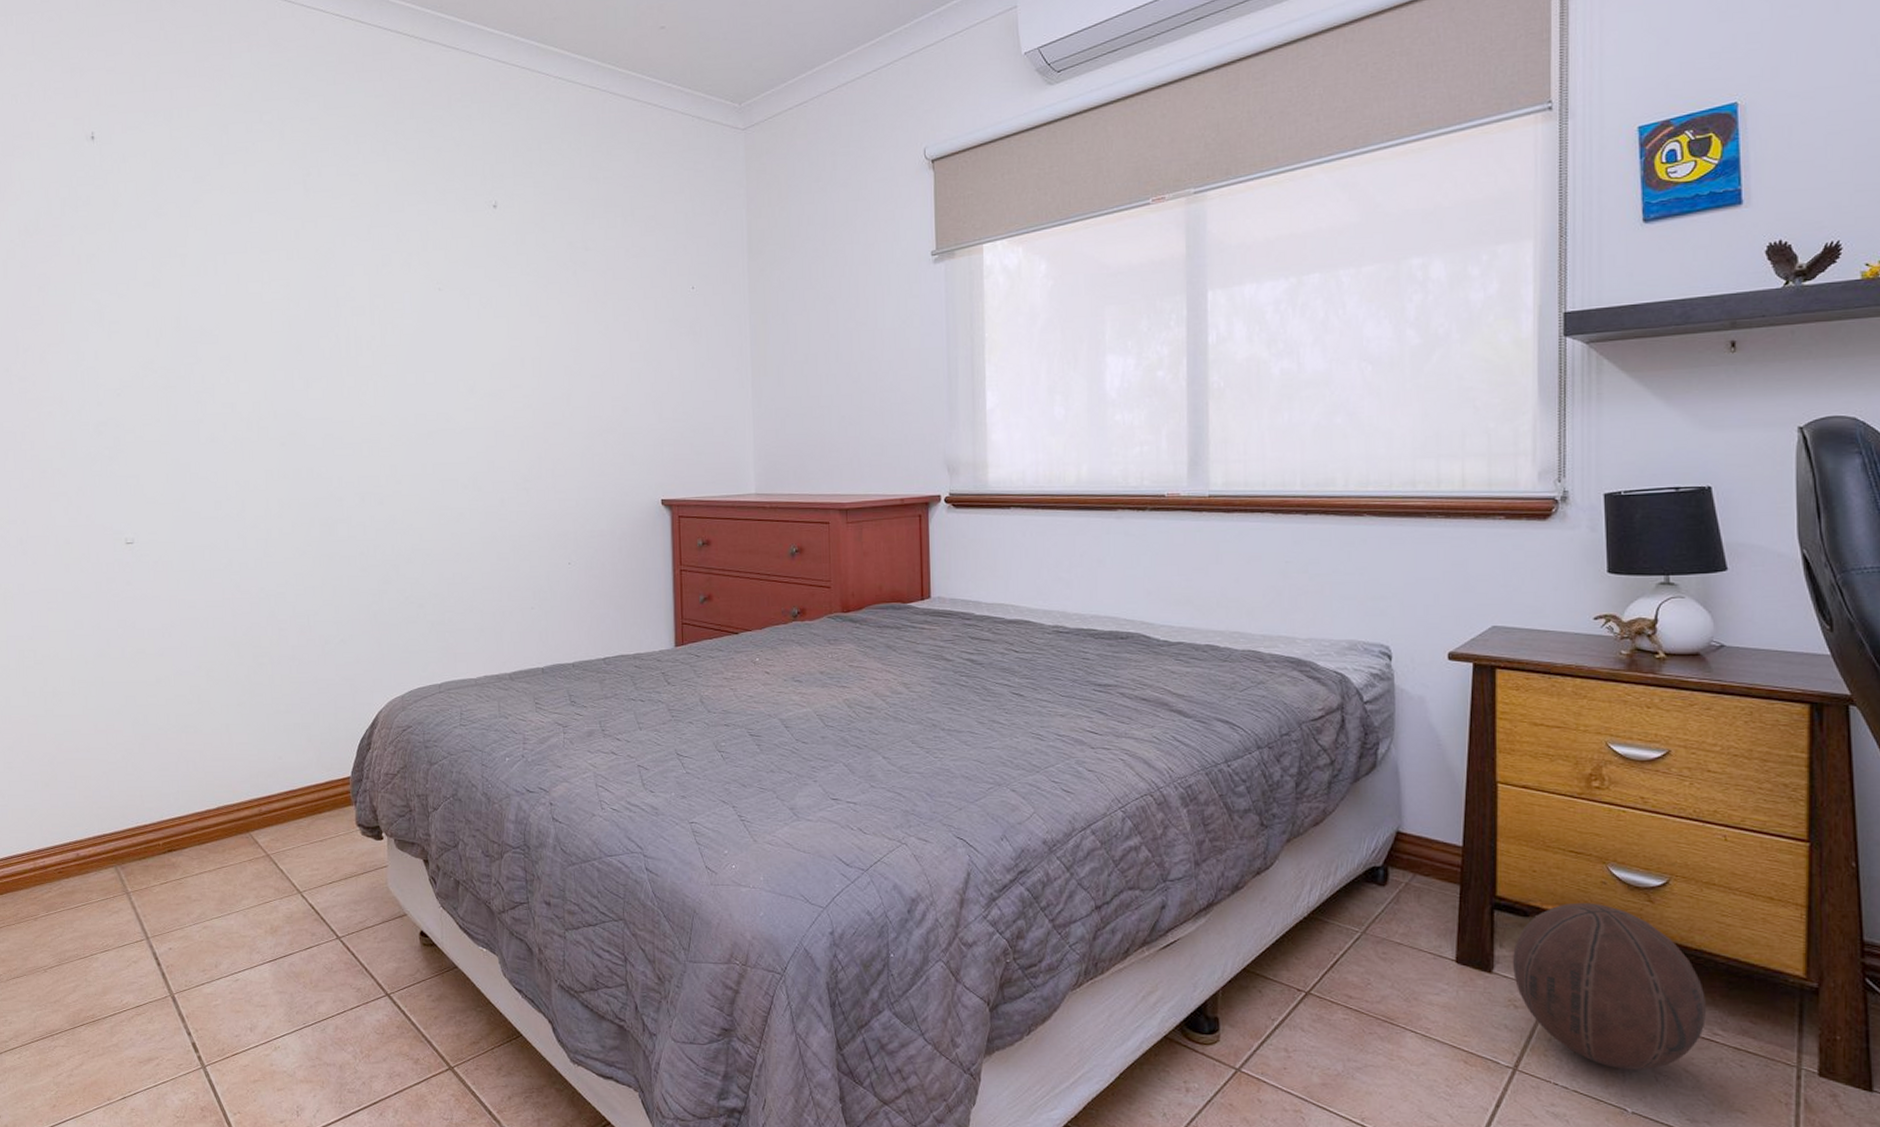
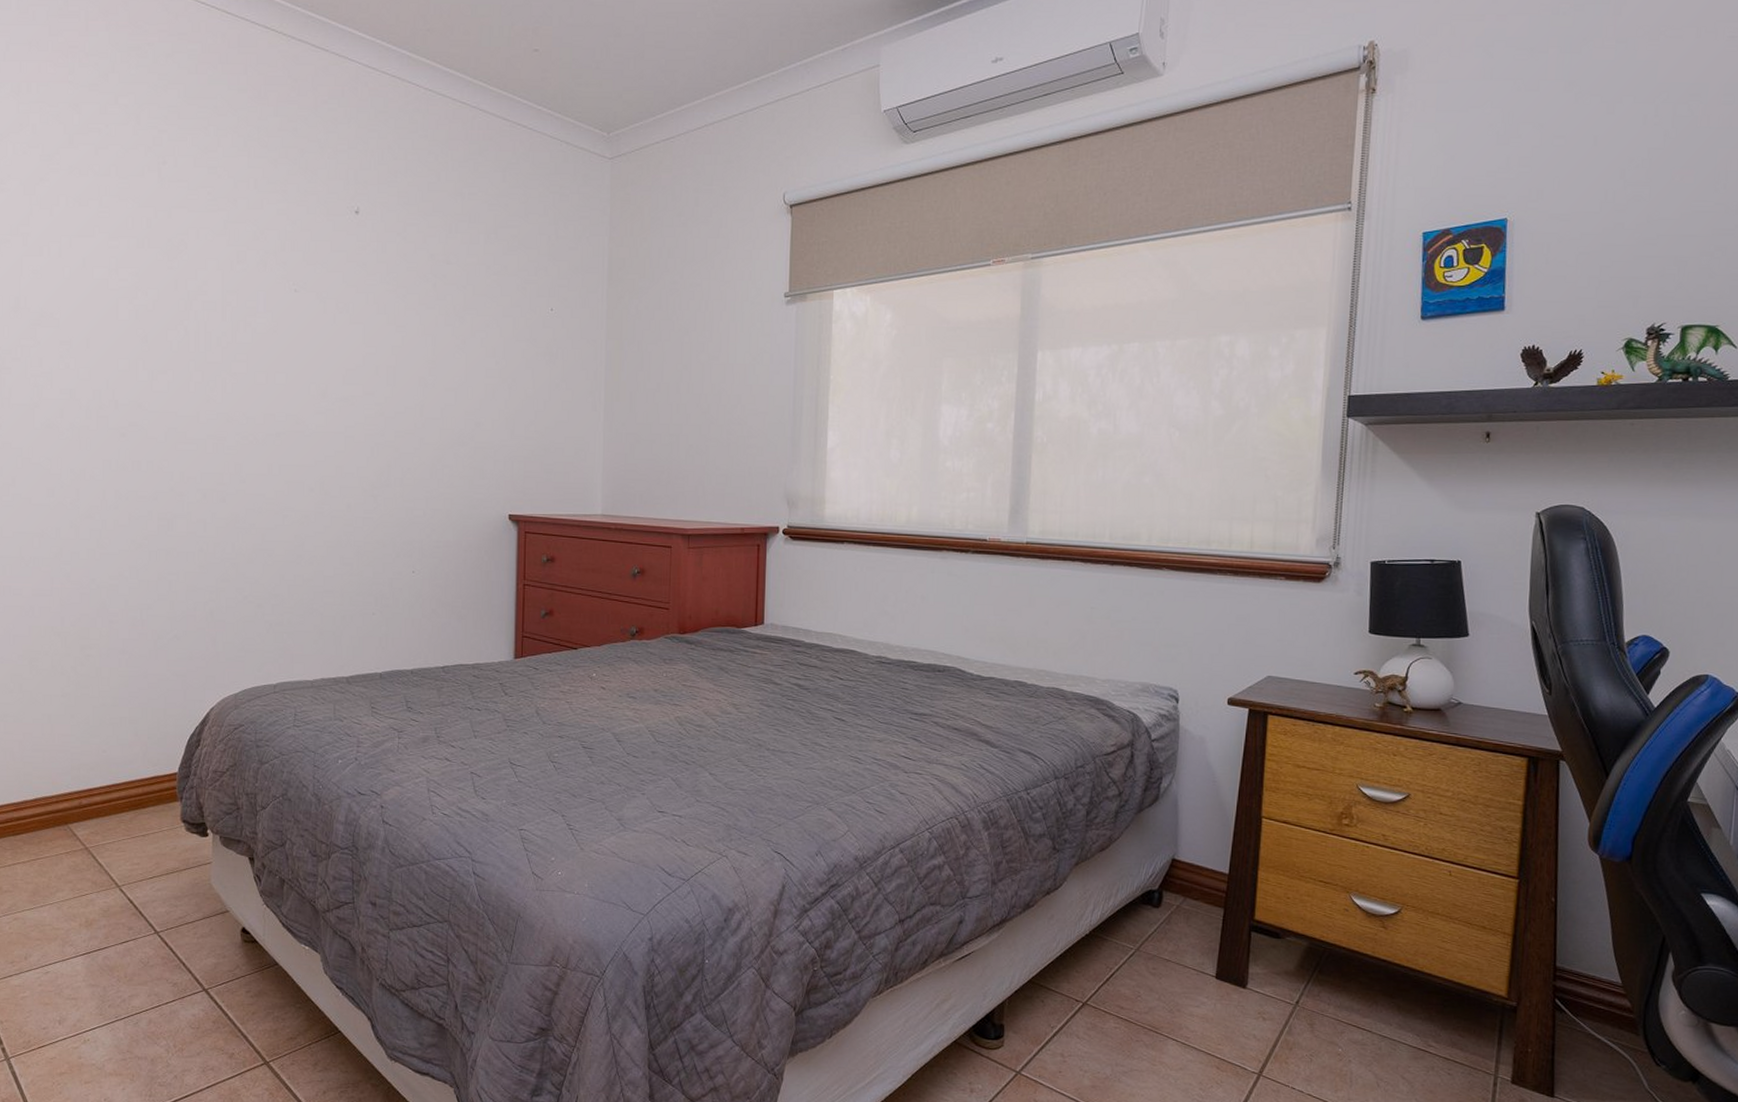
basketball: present [1512,902,1706,1070] -> none [1263,927,1424,1077]

